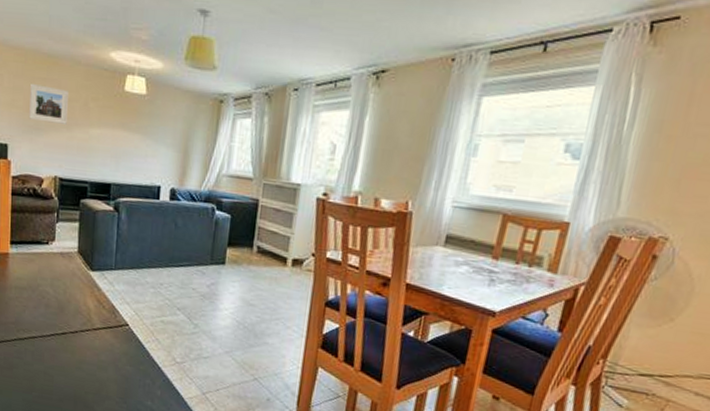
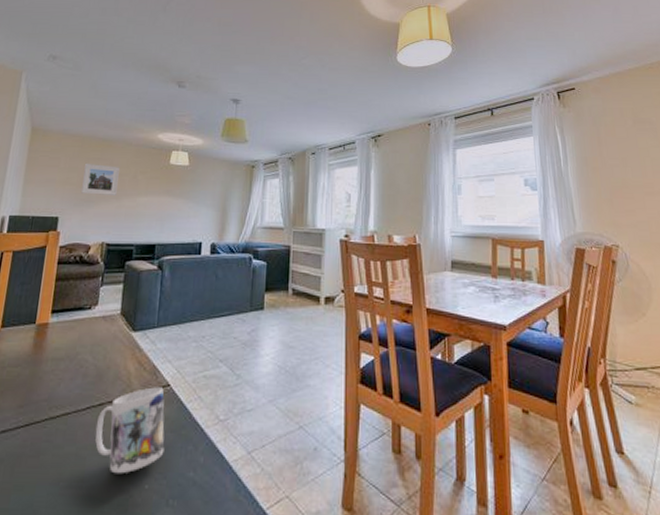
mug: none [60,324,124,394] -> present [95,387,165,474]

